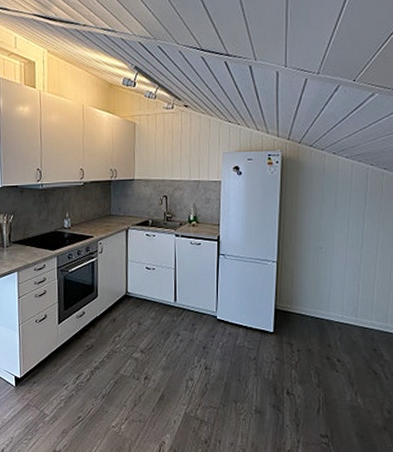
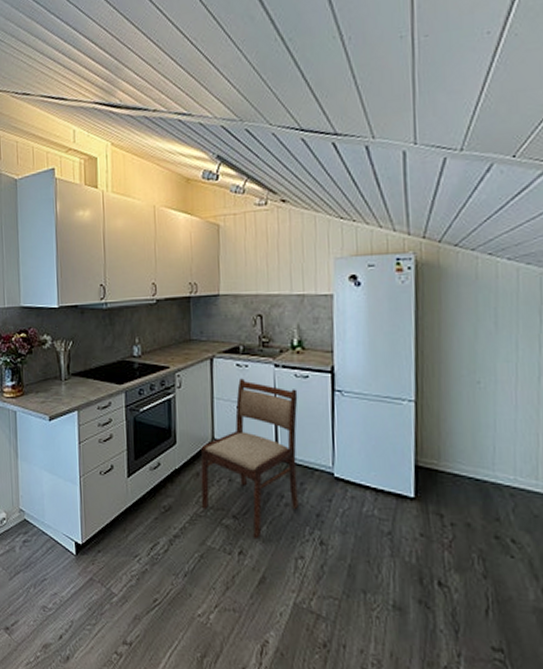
dining chair: none [116,245,192,367] -> present [200,378,299,538]

